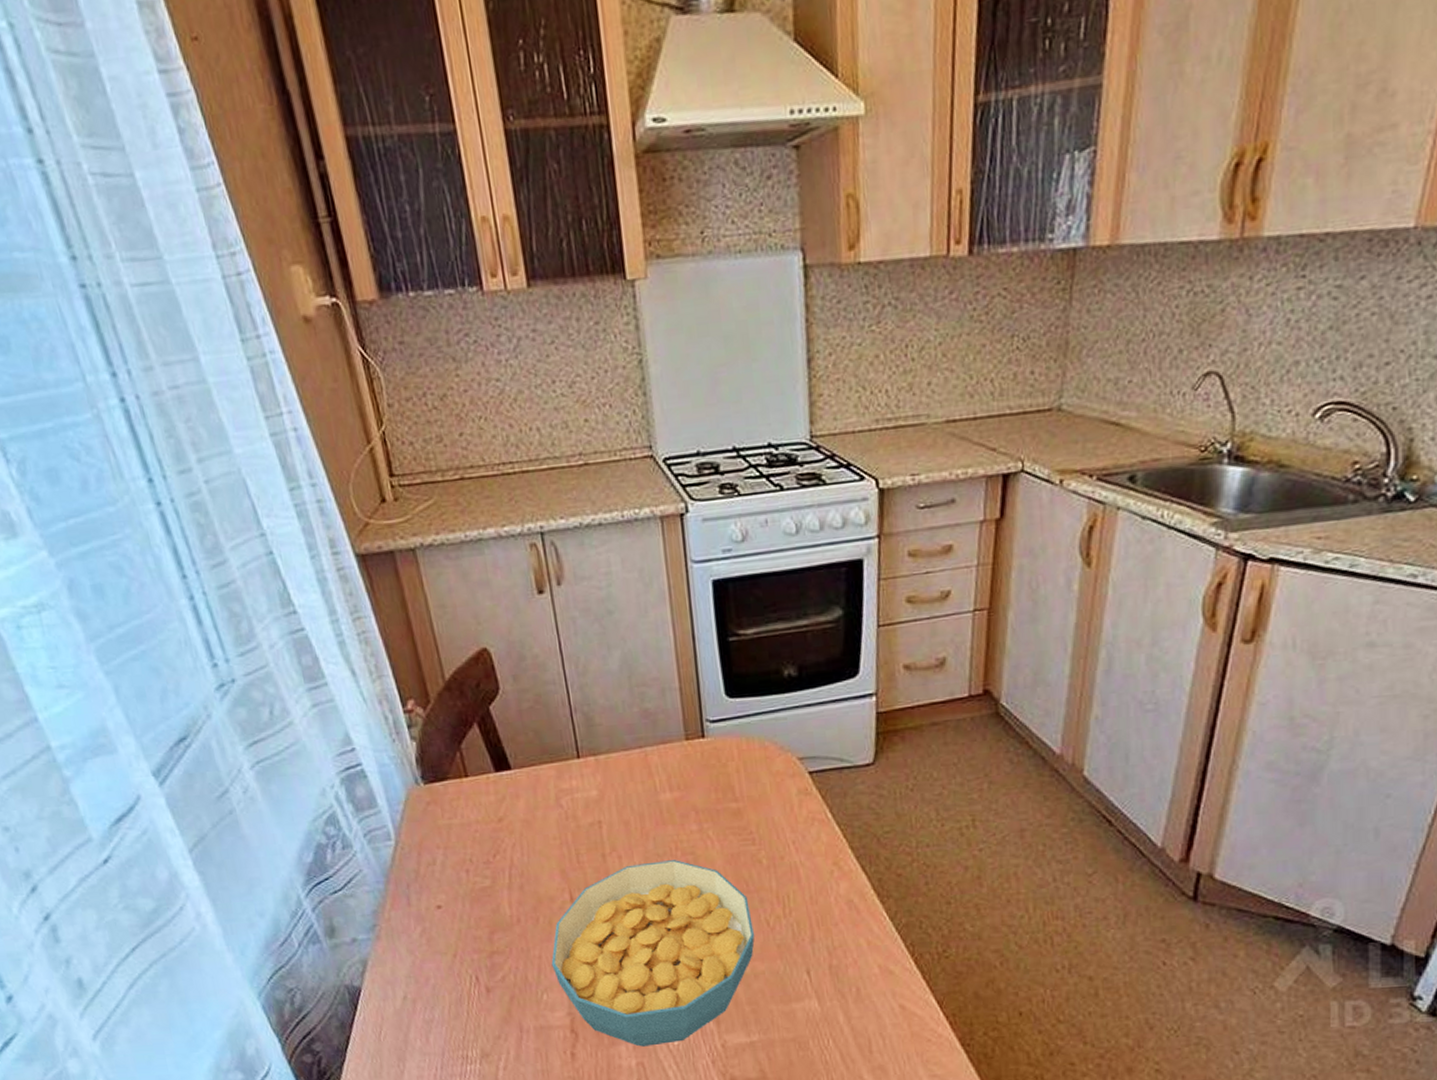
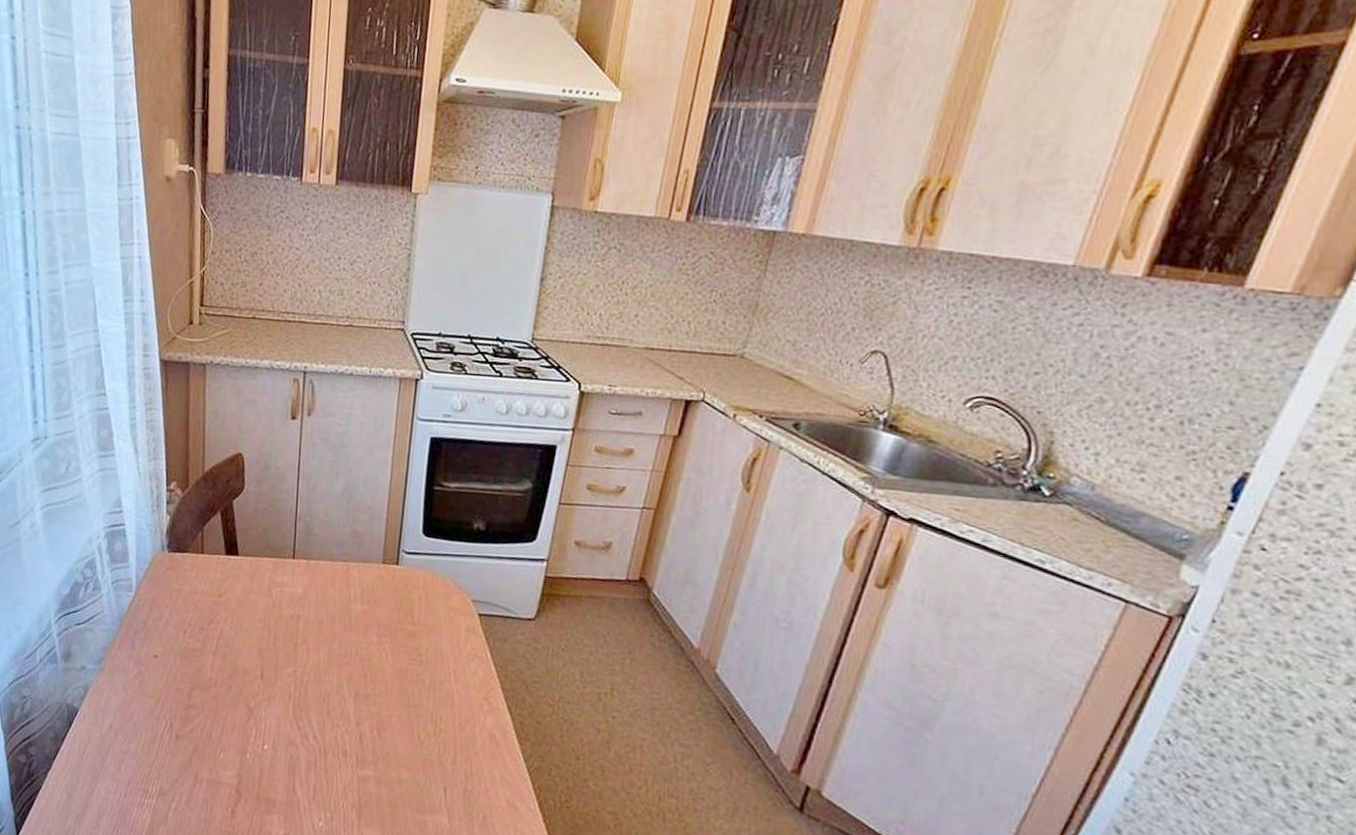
cereal bowl: present [551,860,755,1047] -> none [233,658,407,825]

